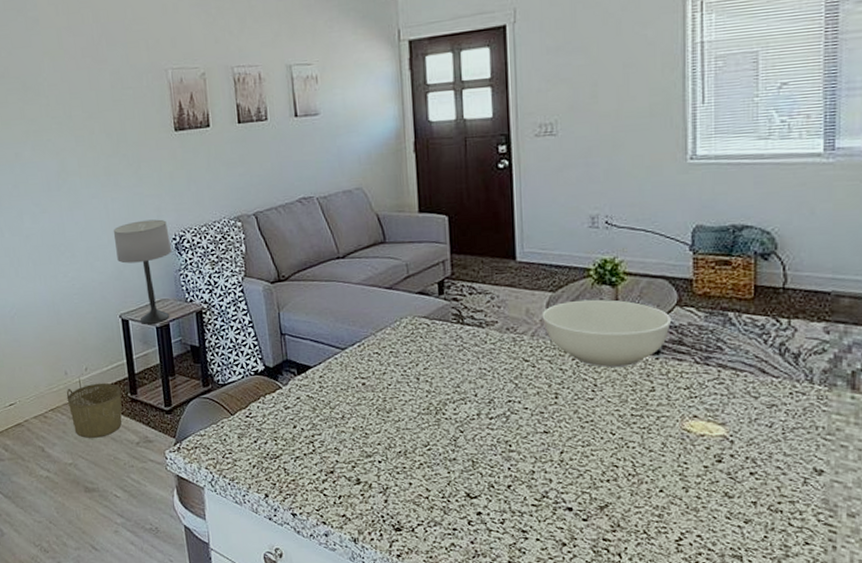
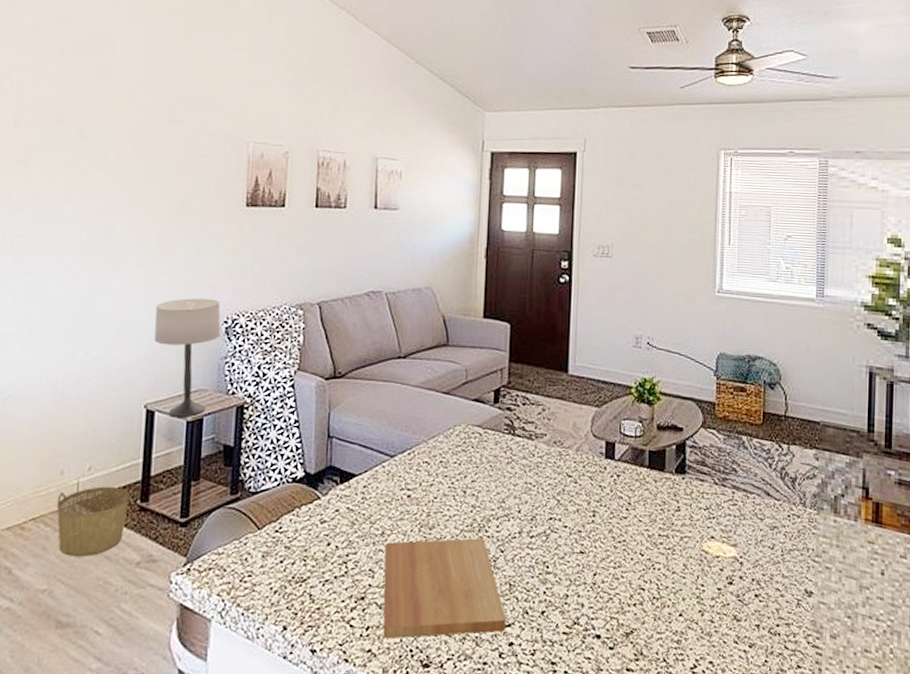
cutting board: none [347,420,473,506] -> present [383,538,507,639]
bowl: present [541,299,672,367] -> none [587,417,697,485]

